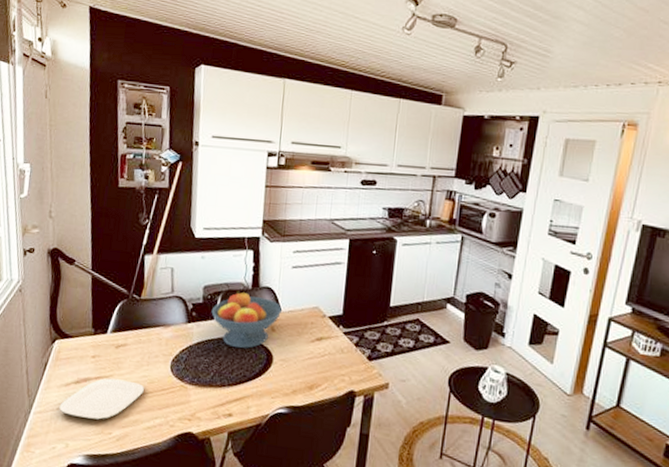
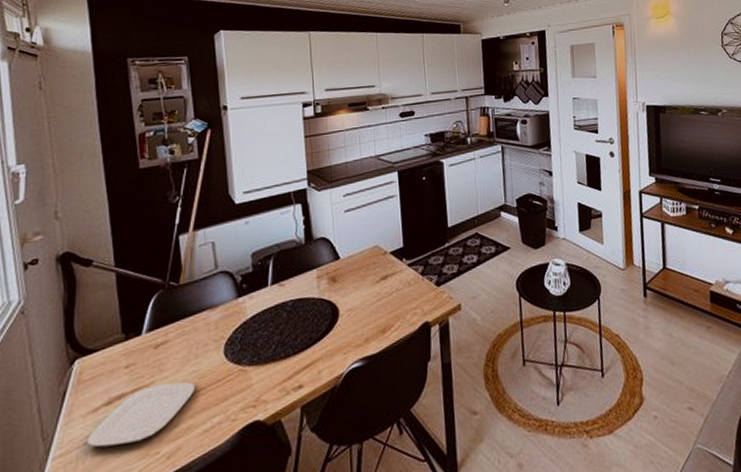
fruit bowl: present [211,292,282,348] -> none [264,249,340,311]

